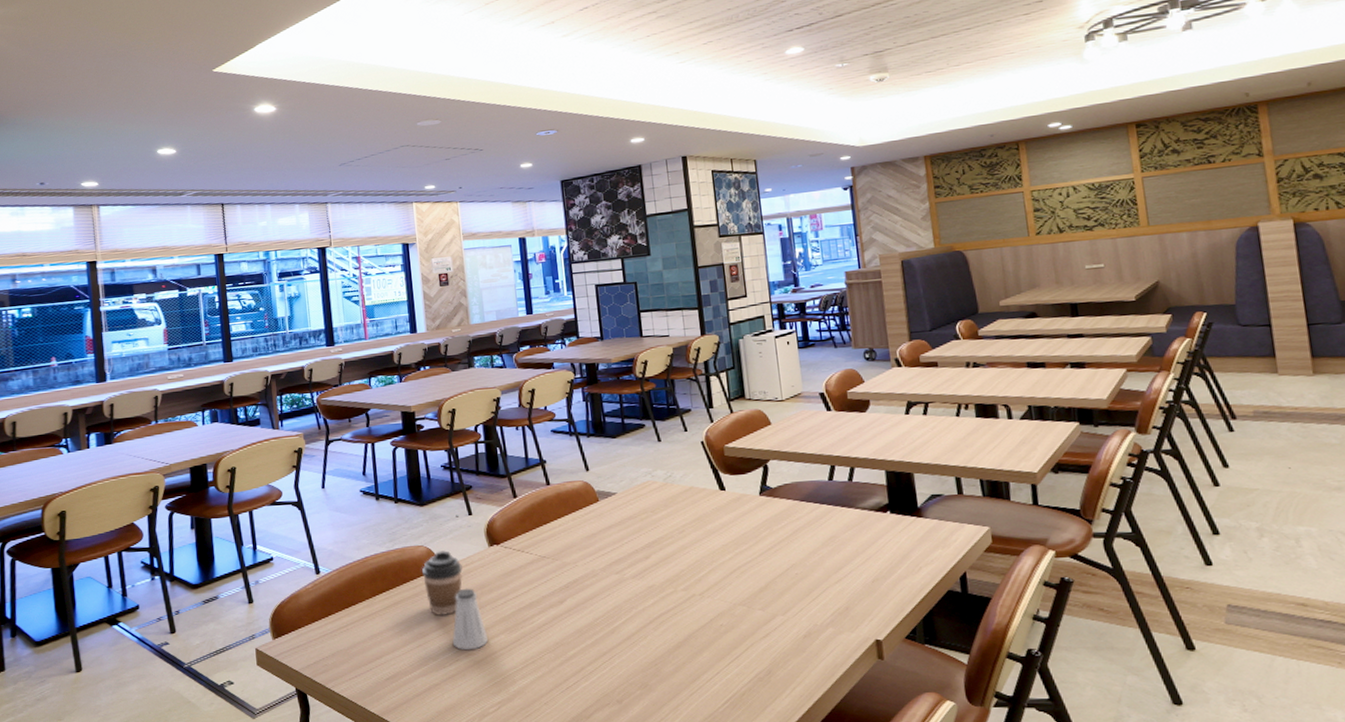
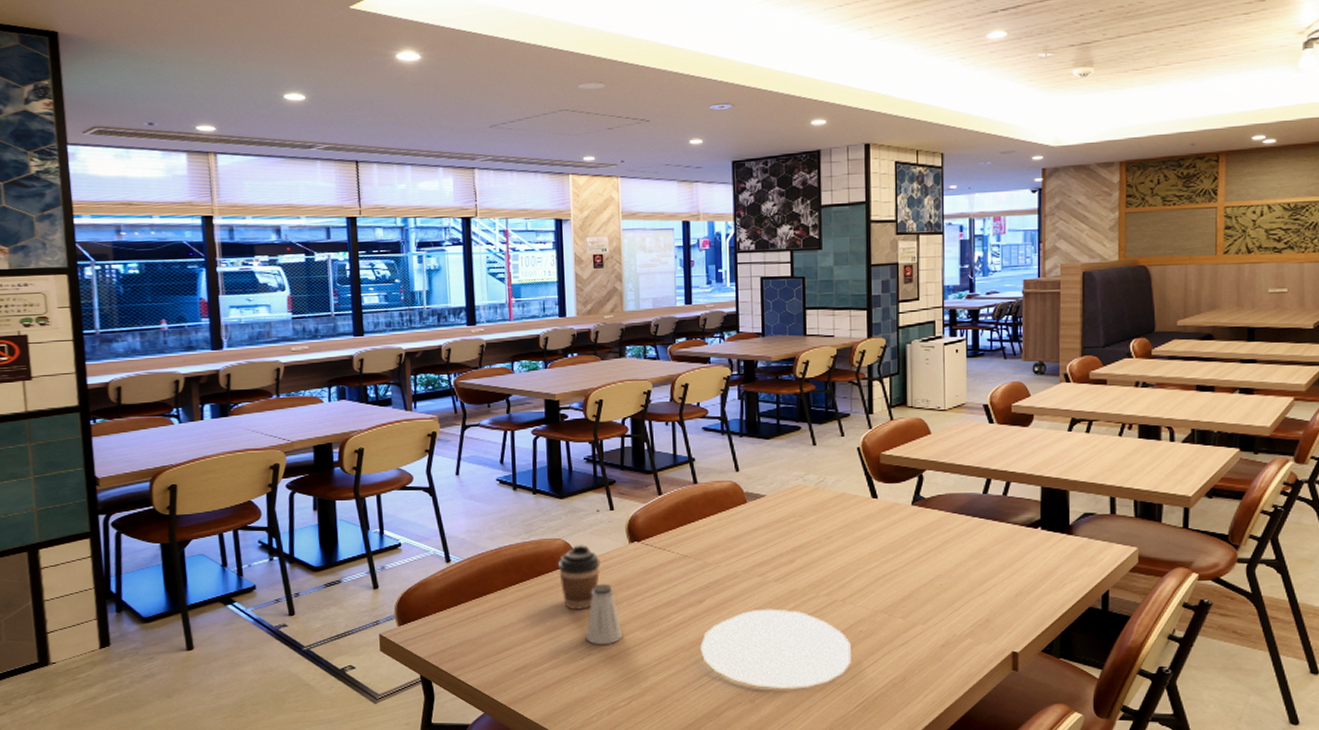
plate: none [564,606,715,688] -> present [700,609,851,688]

